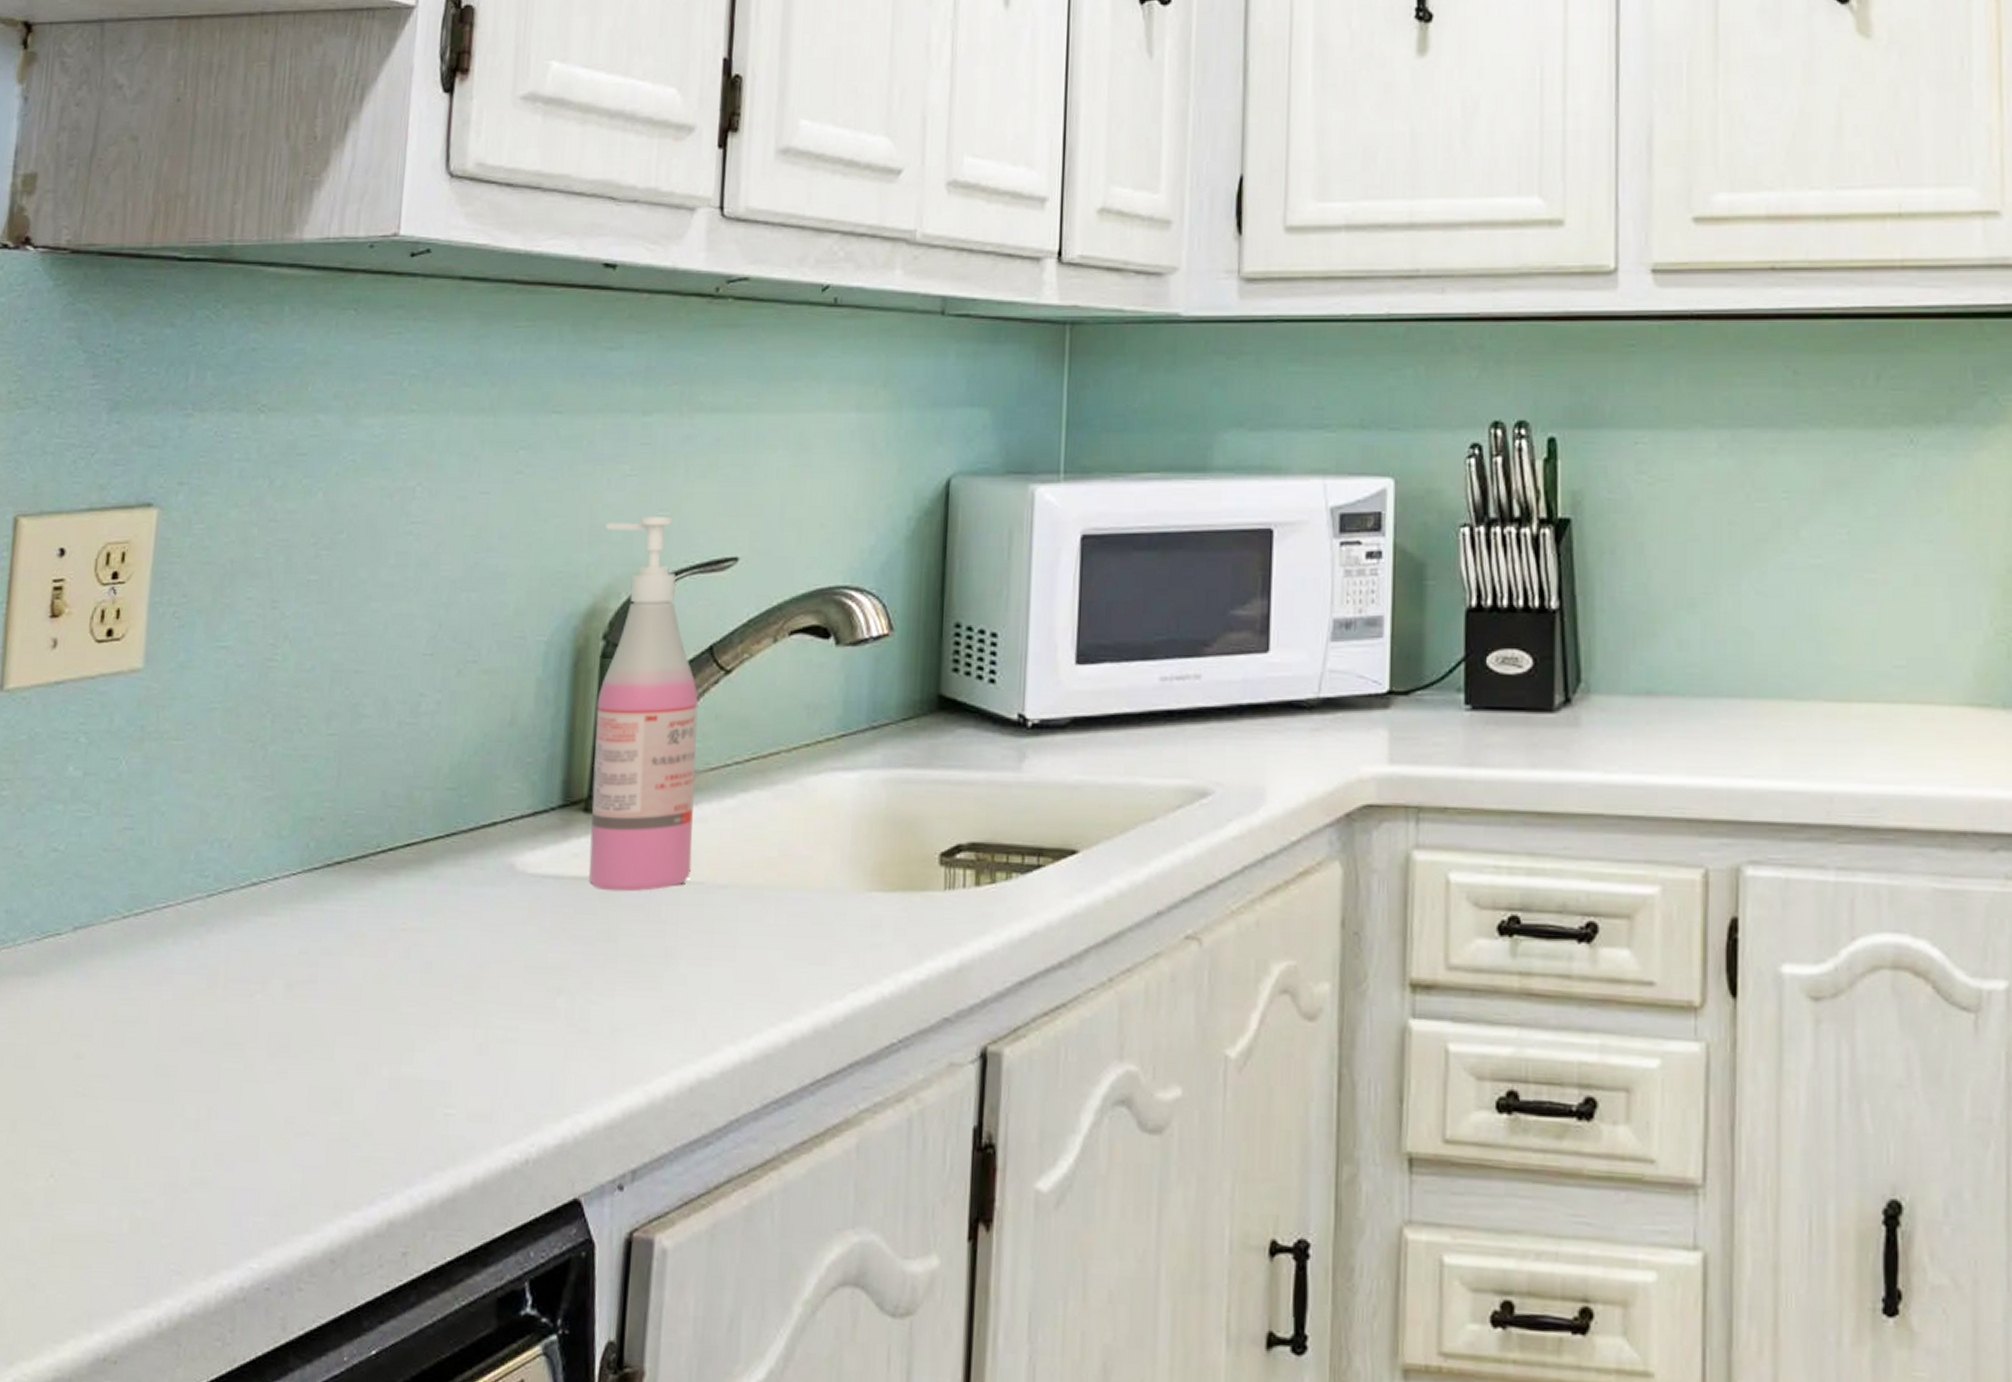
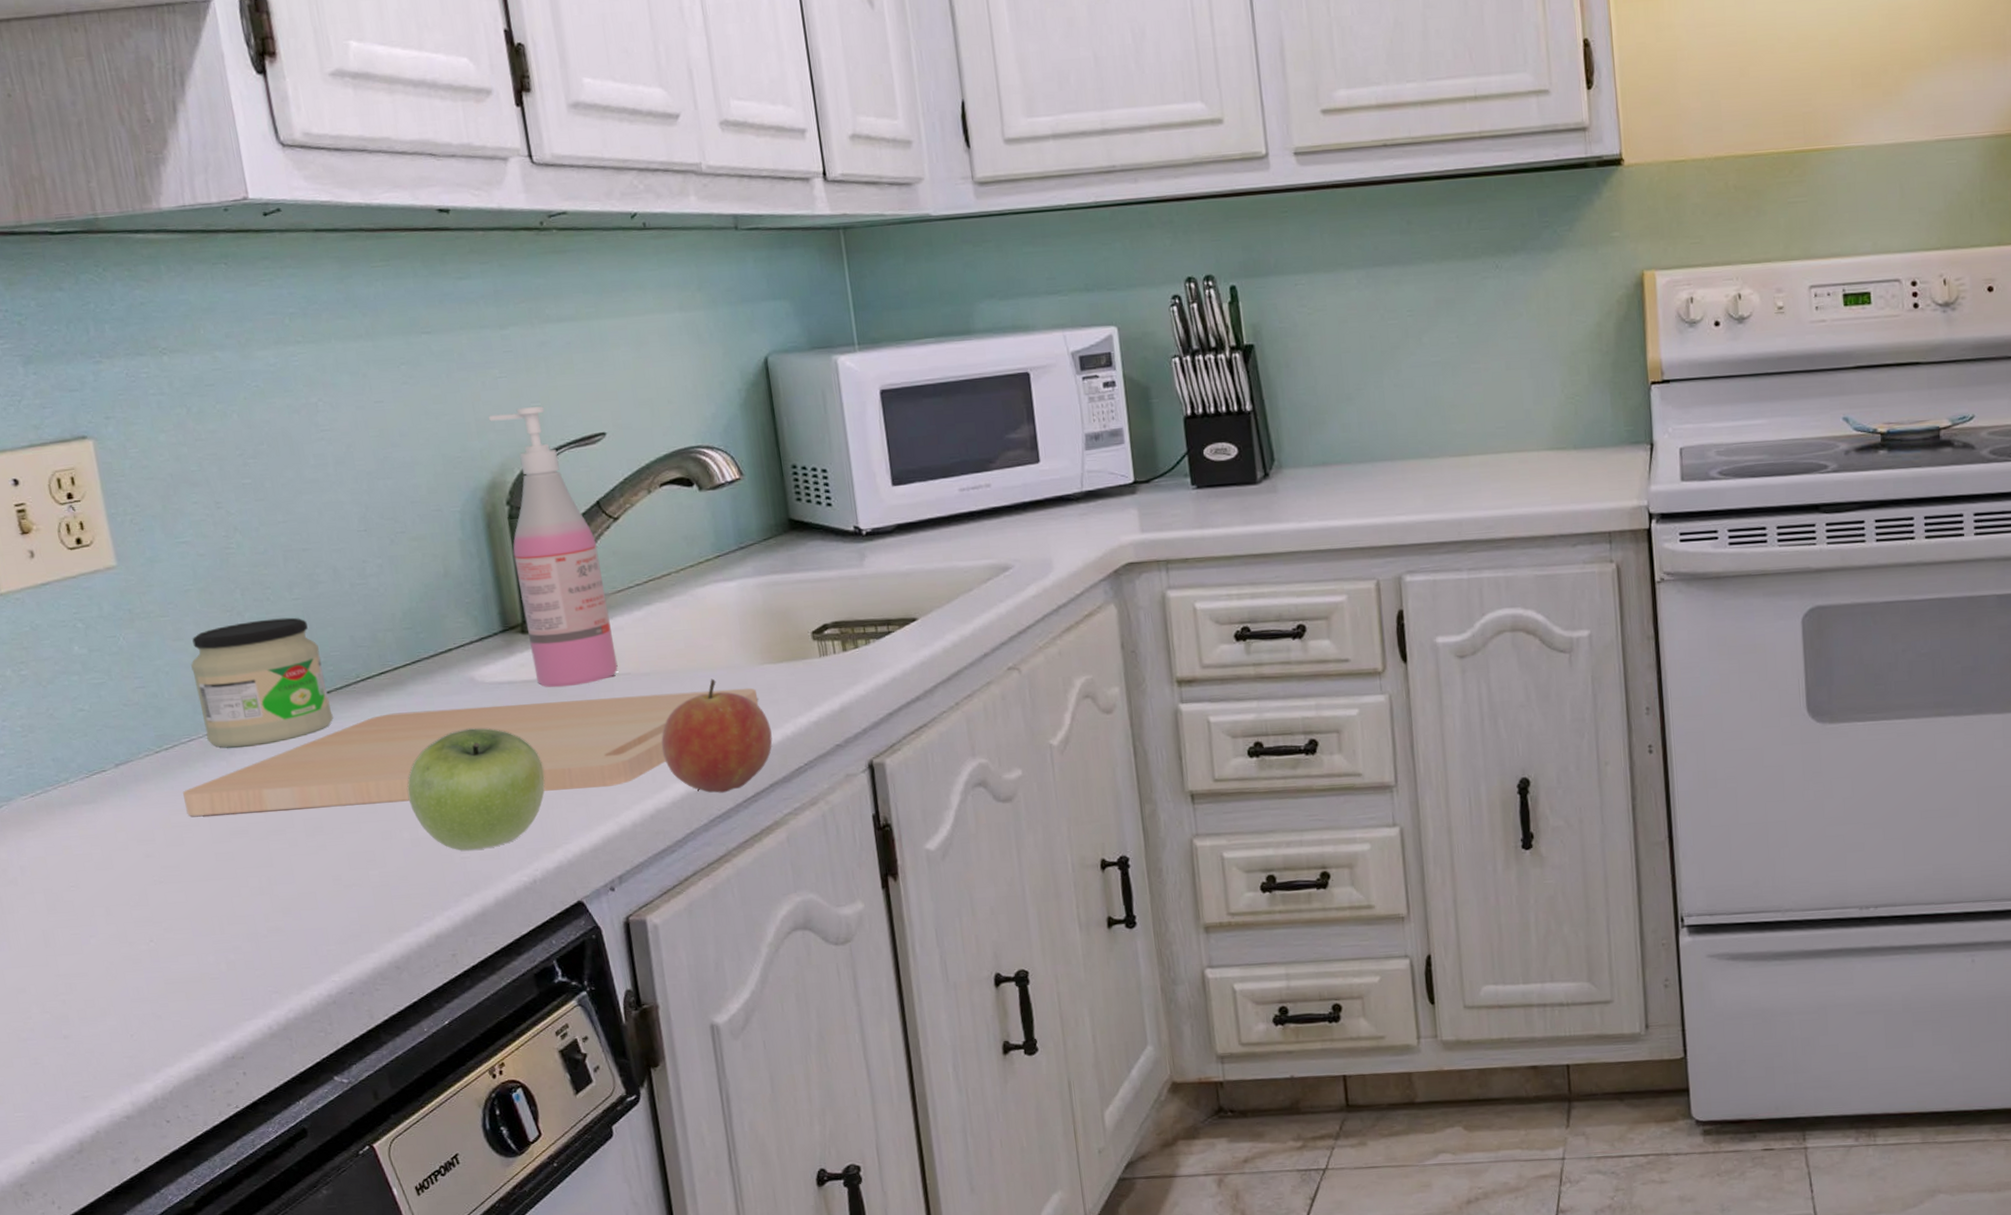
cutting board: none [137,901,857,1040] -> present [182,687,759,816]
jar: none [186,757,343,923] -> present [191,617,333,747]
fruit: none [400,934,572,1106] -> present [407,728,545,851]
fruit: none [721,903,865,1068] -> present [661,678,773,793]

